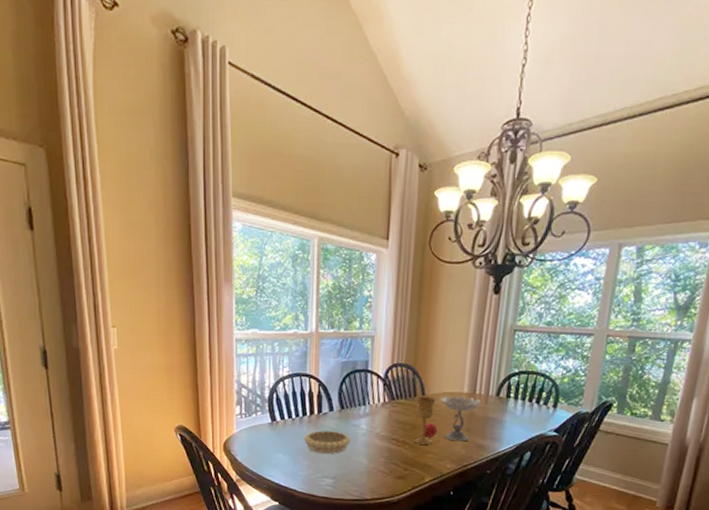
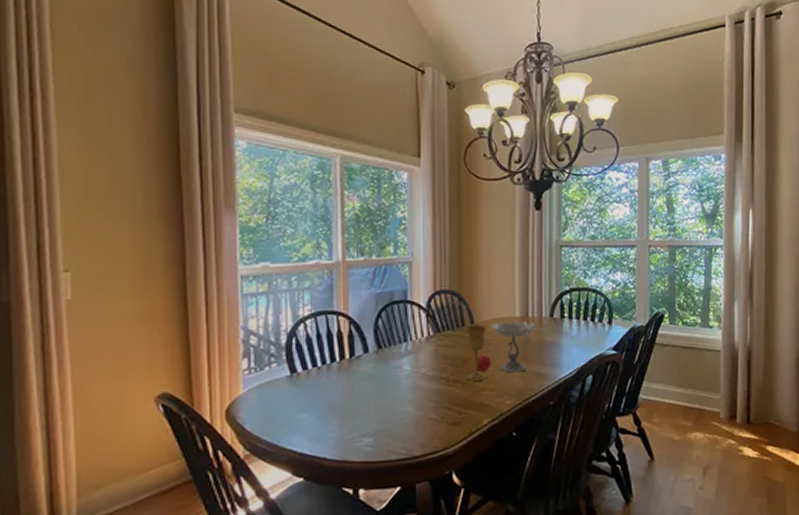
decorative bowl: present [304,430,351,455] -> none [334,377,392,407]

